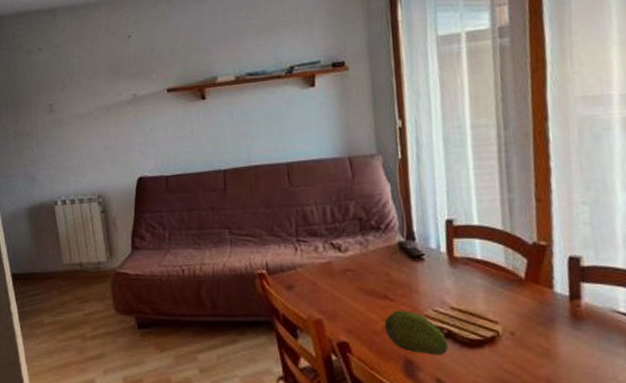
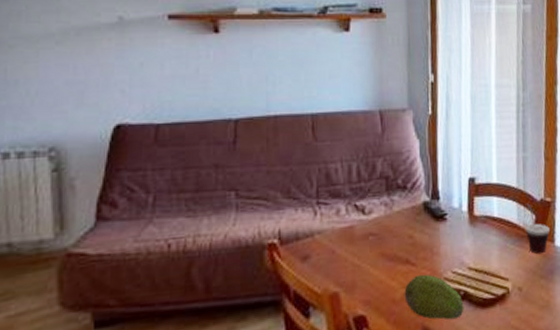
cup: none [515,246,547,300] -> present [526,203,550,254]

